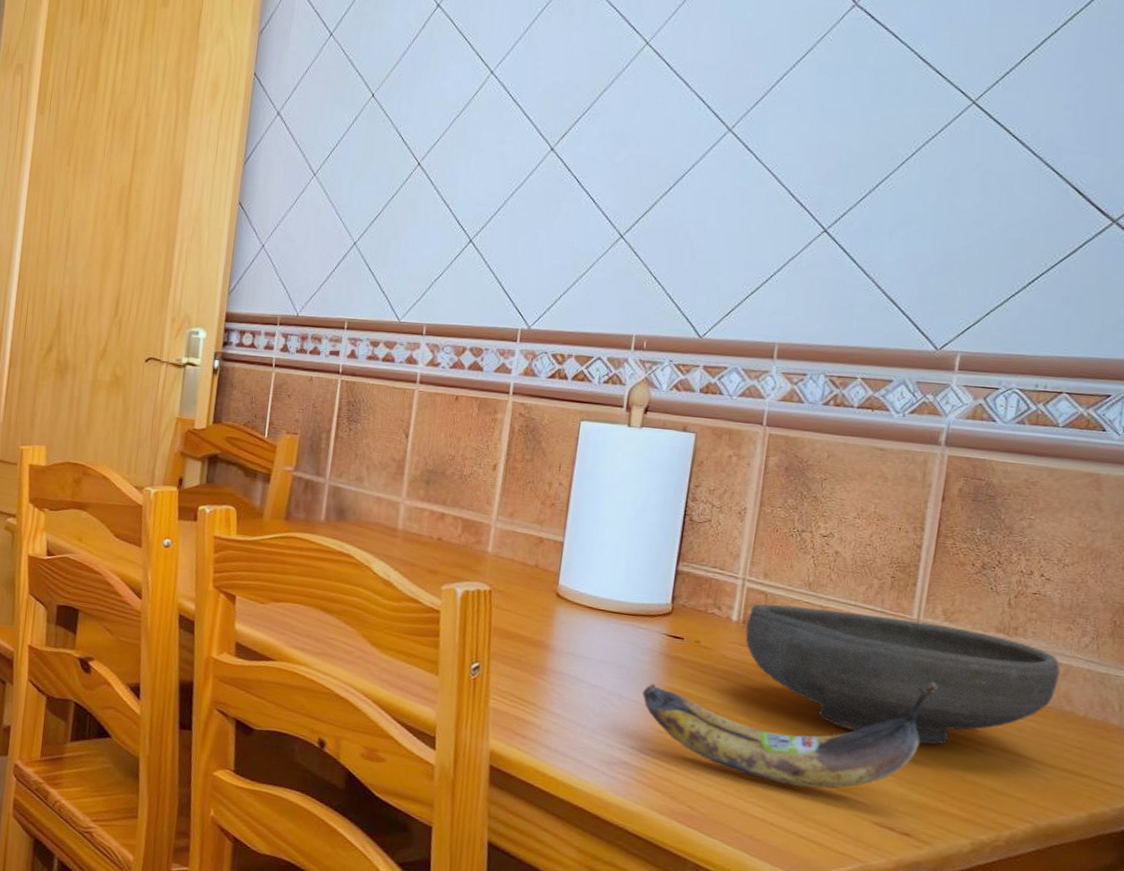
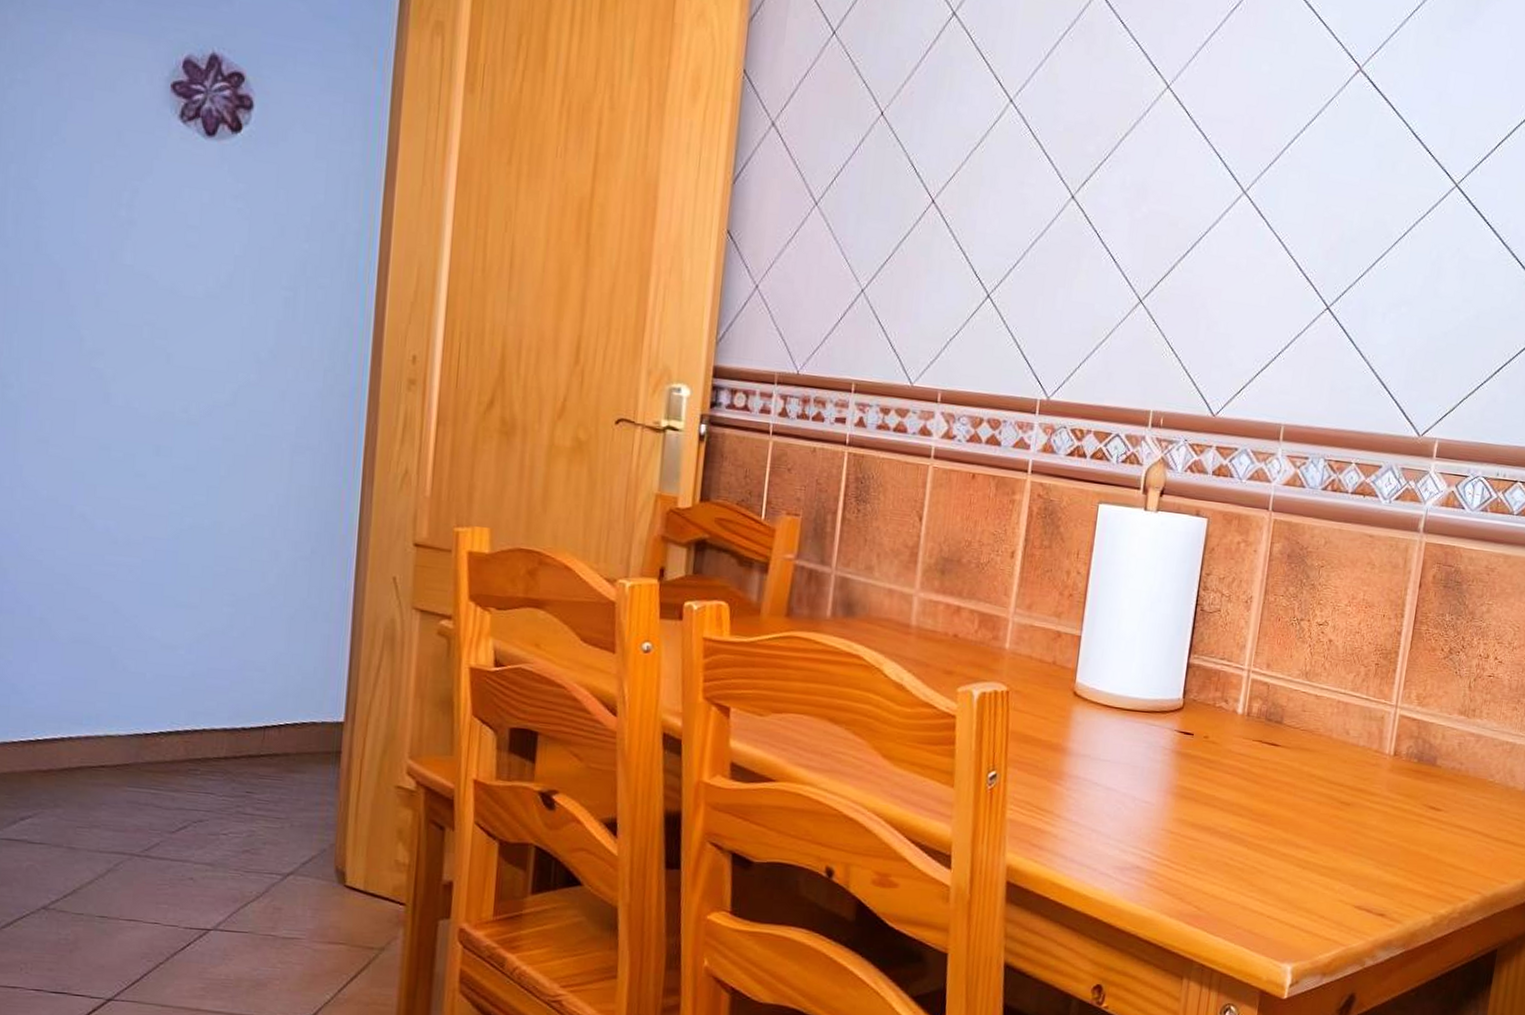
banana: present [641,682,937,789] -> none [1154,766,1410,878]
bowl: present [745,604,1060,745] -> none [1249,695,1507,827]

